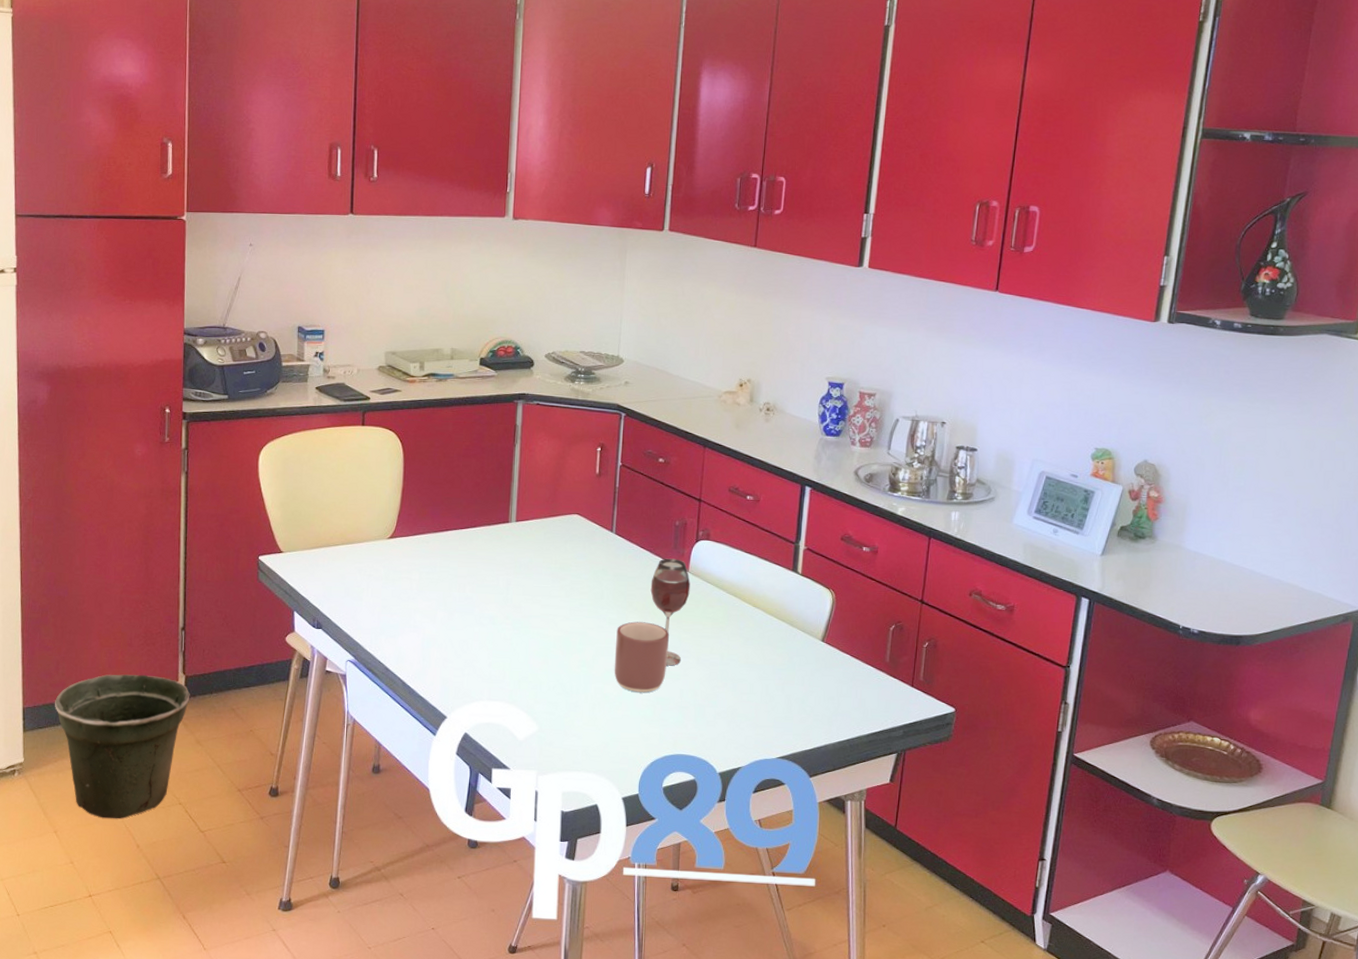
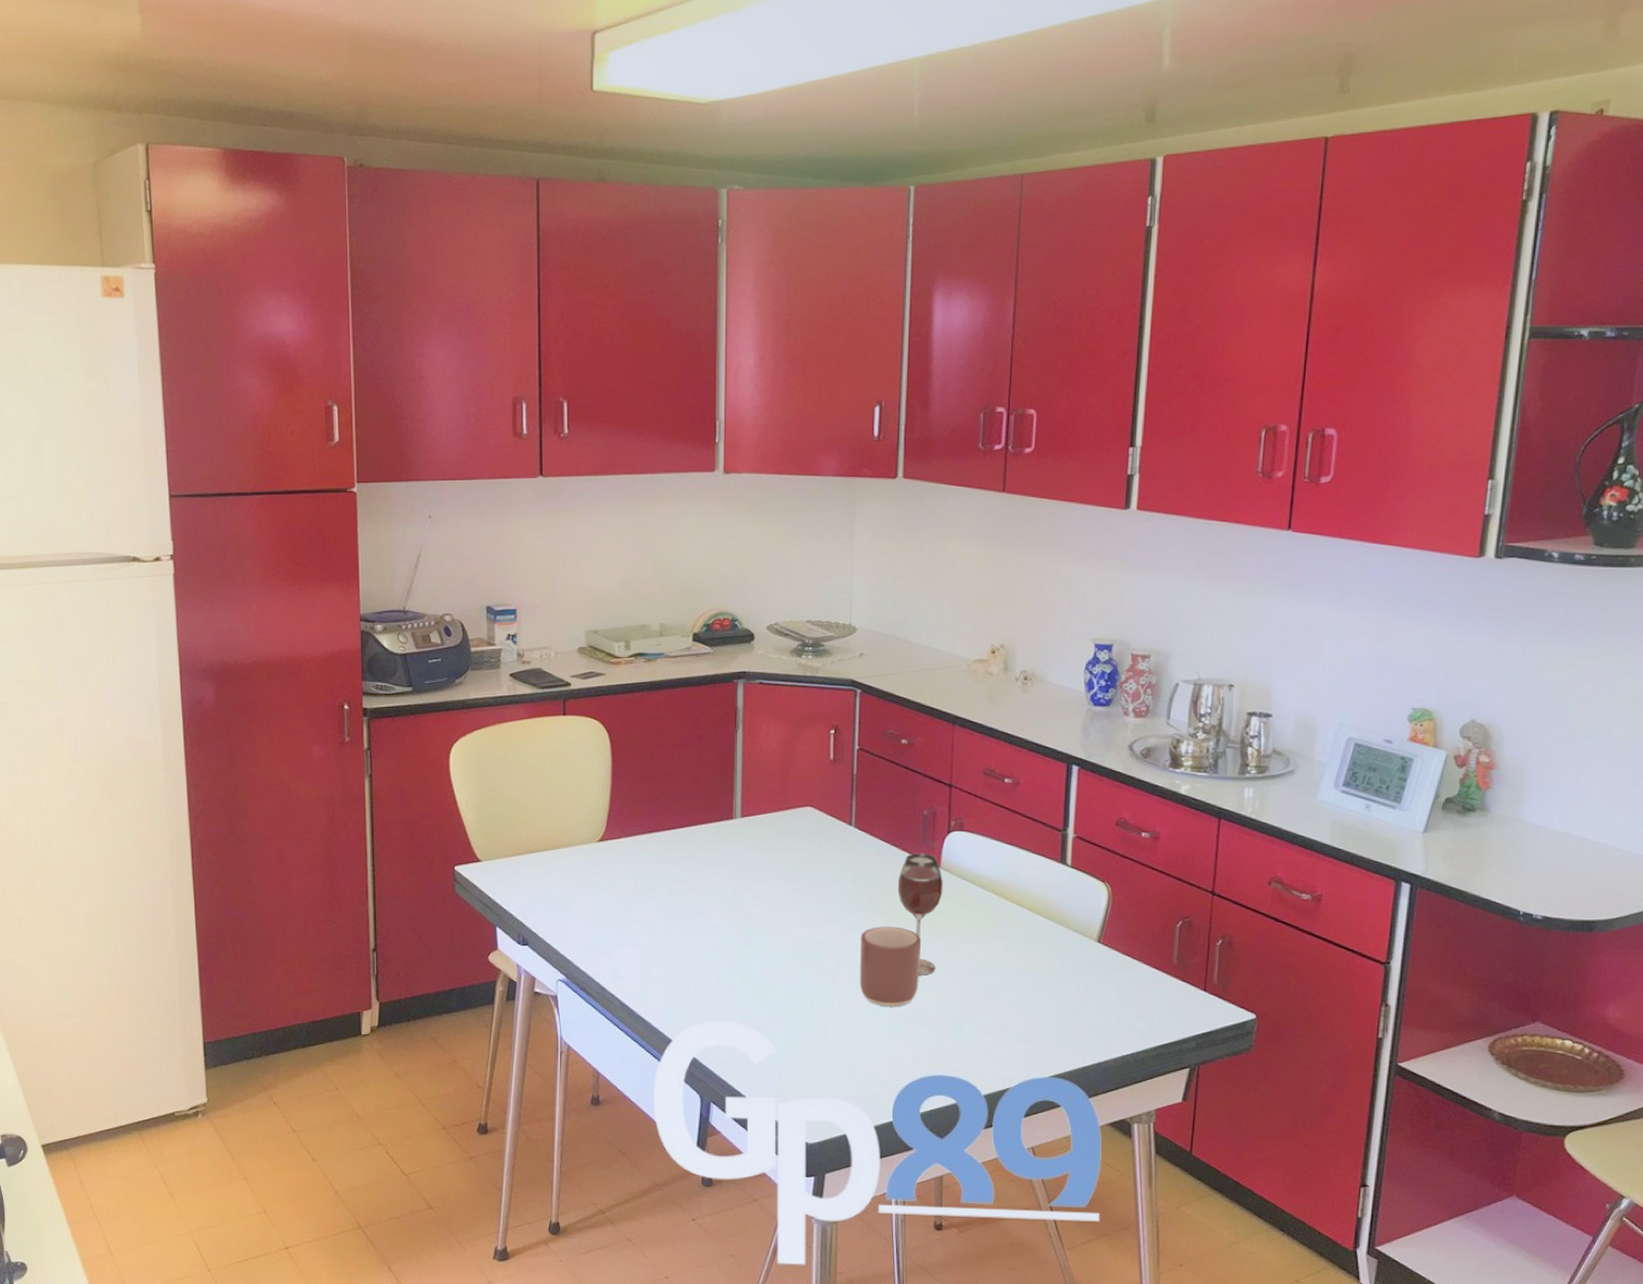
flower pot: present [55,674,190,818] -> none [238,1002,386,1162]

